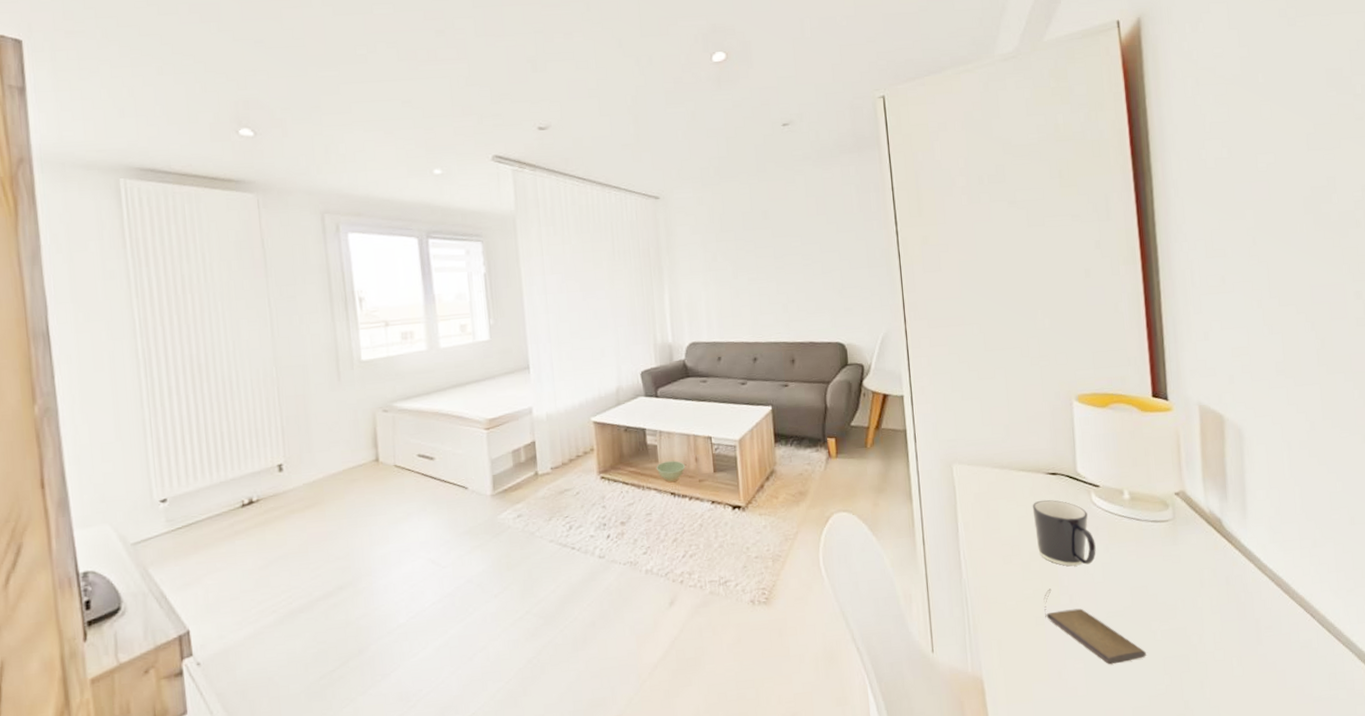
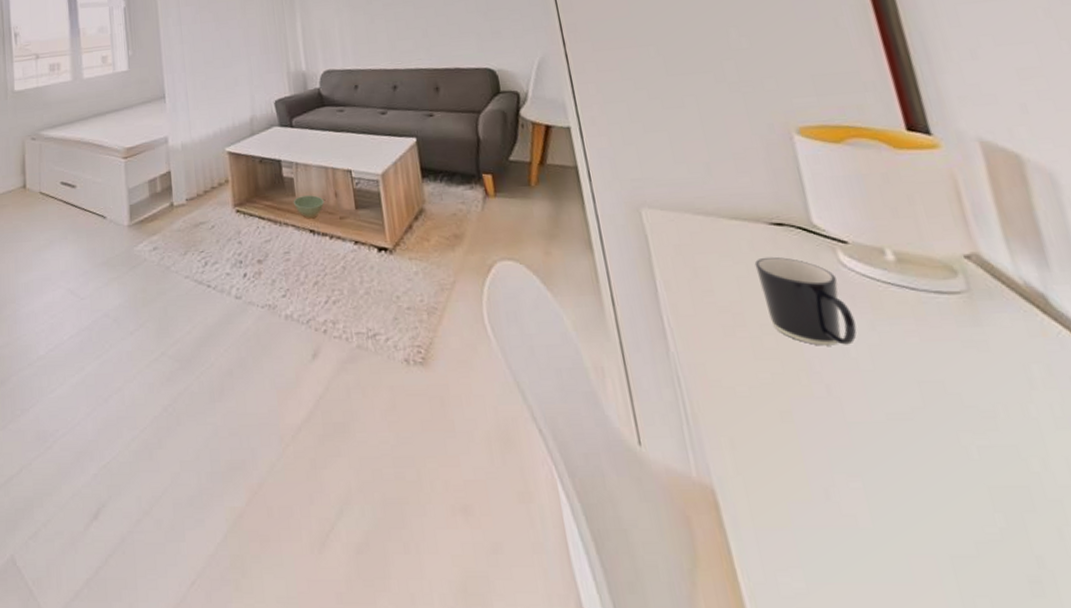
wallet: present [1043,588,1146,664] -> none [788,374,959,487]

